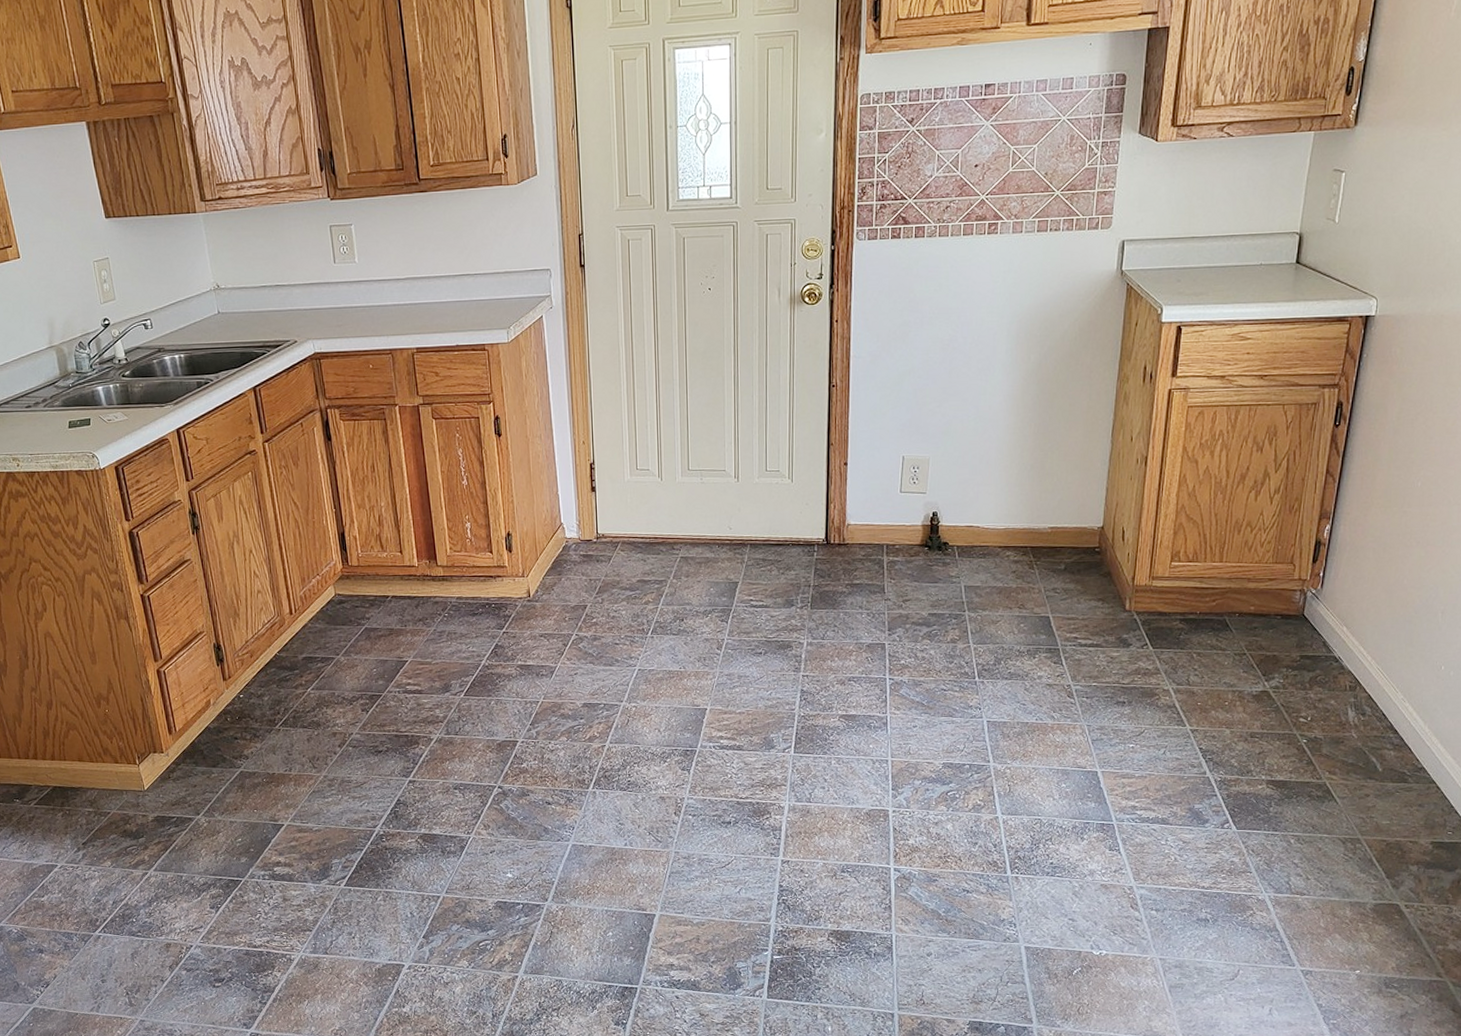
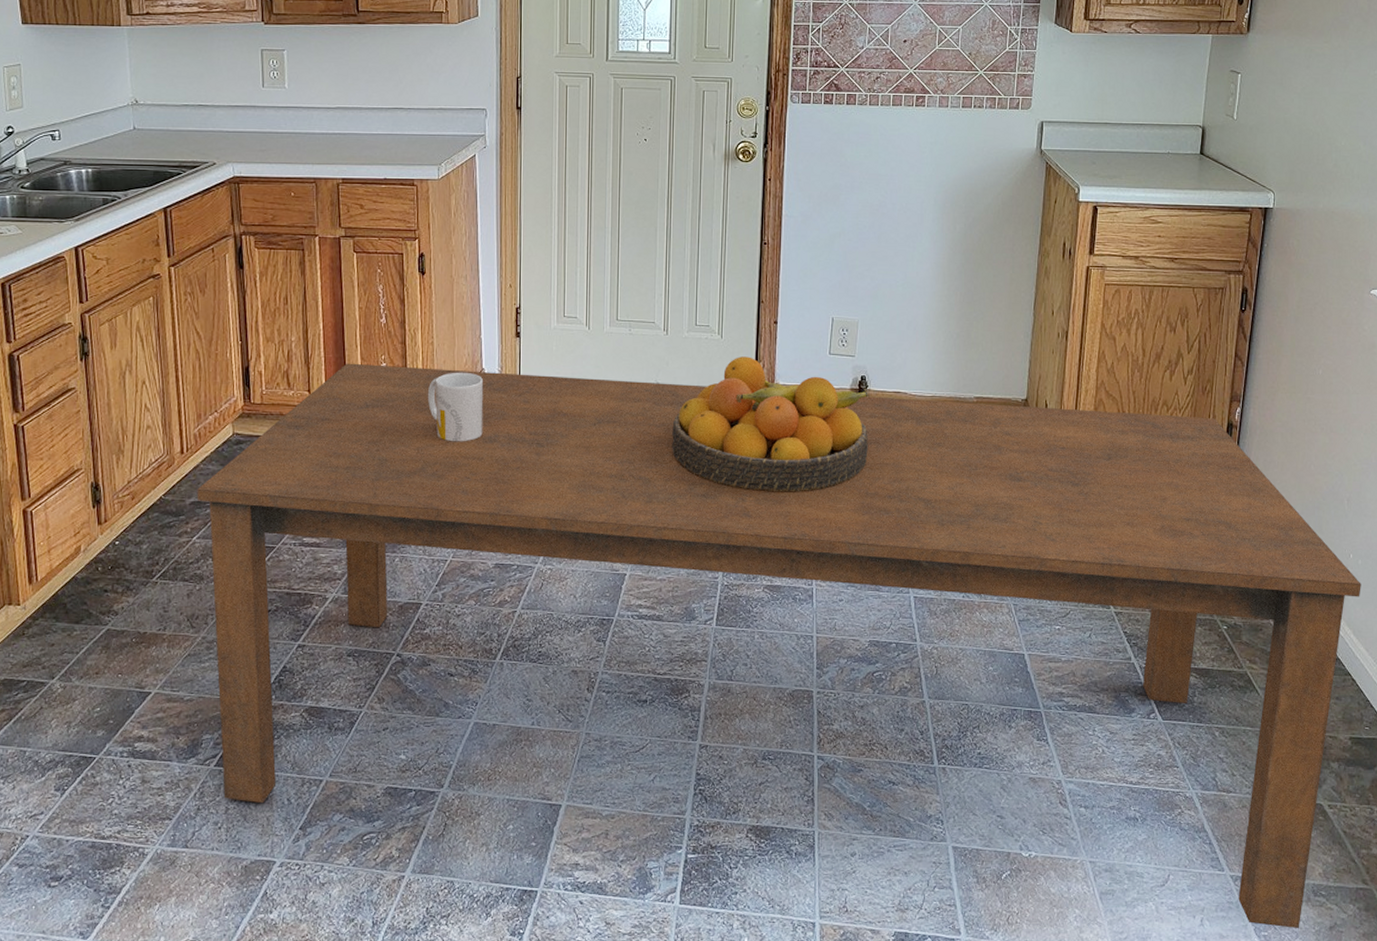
dining table: none [307,524,1452,1018] -> present [197,363,1361,929]
mug: none [510,527,565,593] -> present [427,372,484,442]
fruit bowl: none [746,499,943,627] -> present [672,356,871,492]

